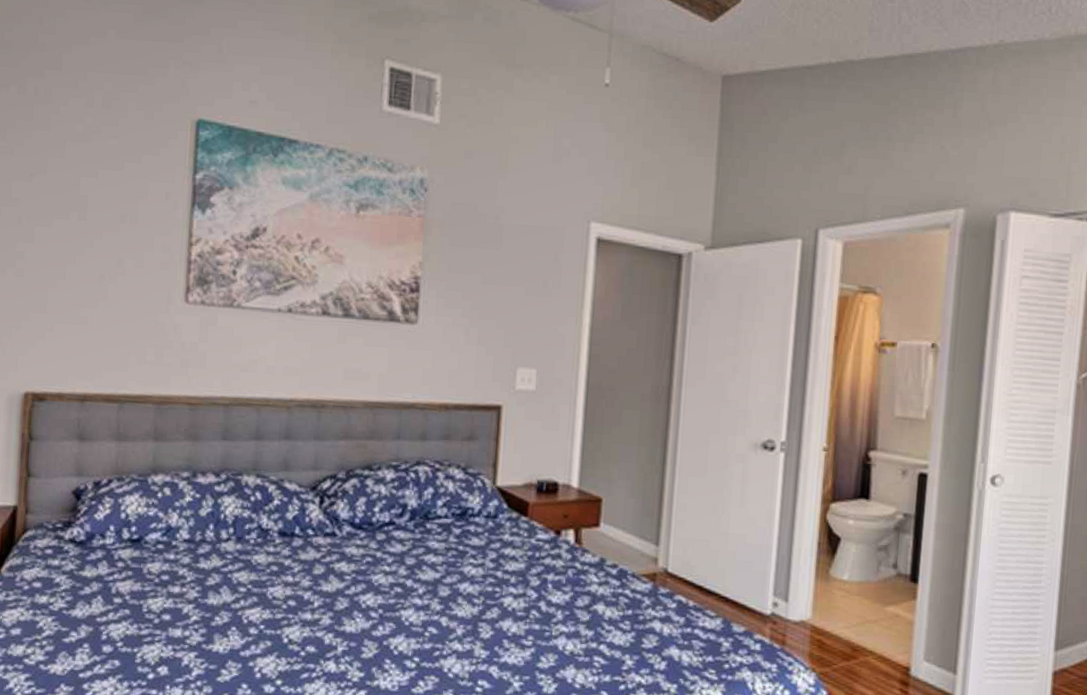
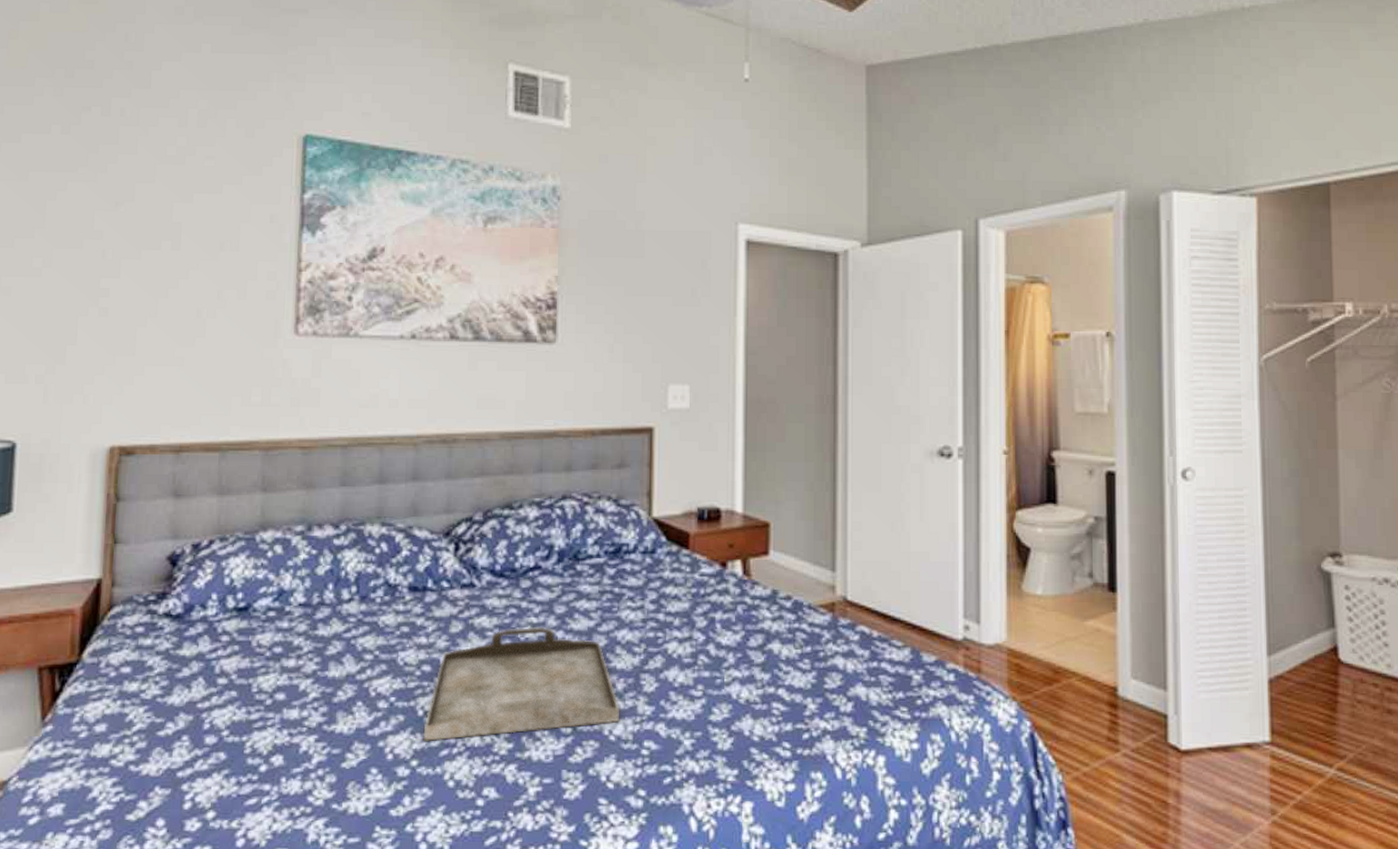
serving tray: none [288,574,458,666] -> present [424,626,619,741]

